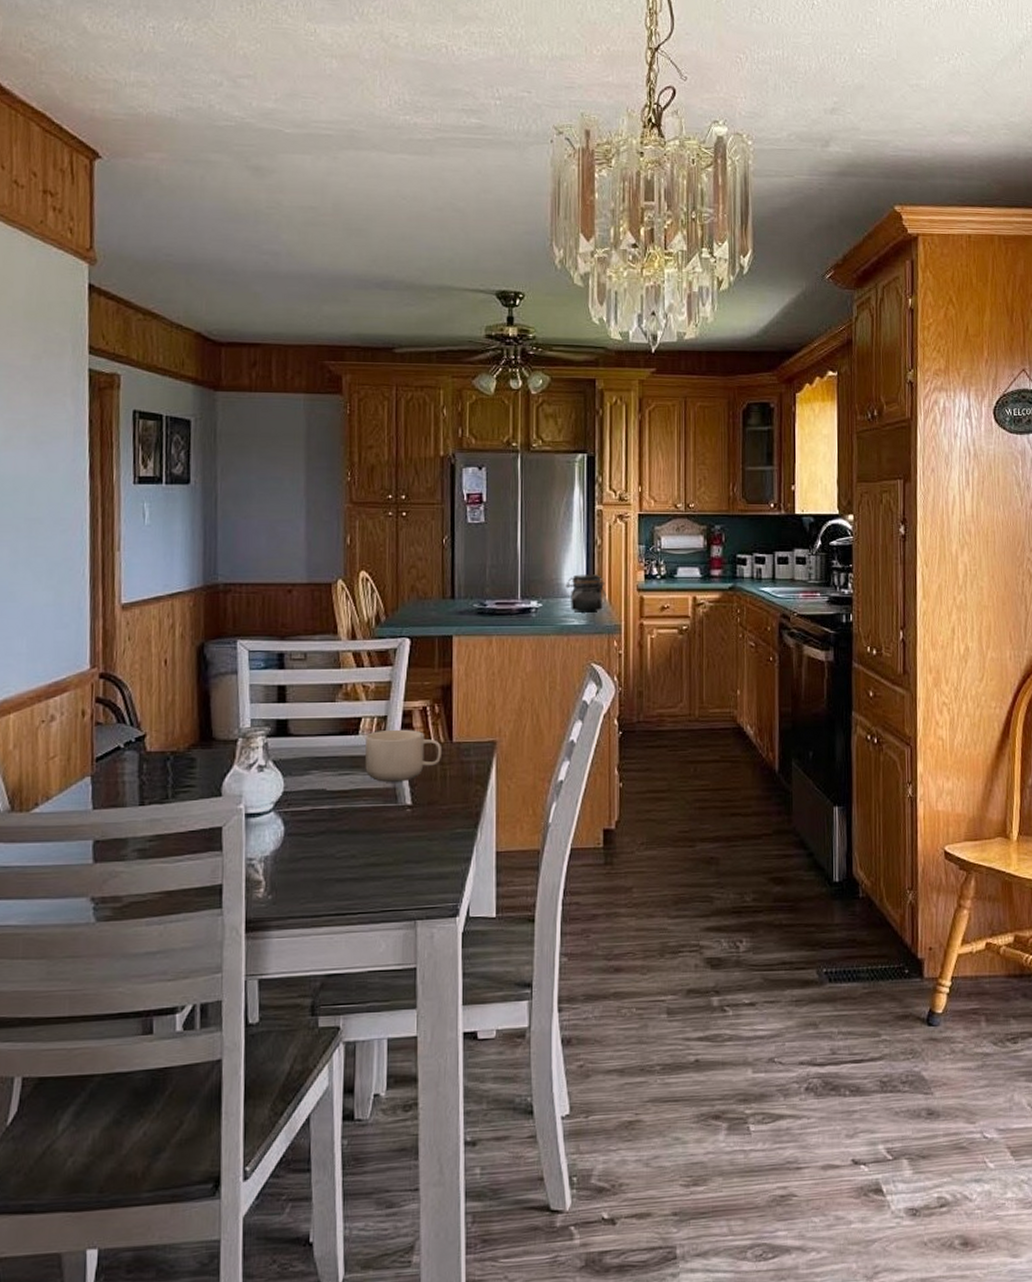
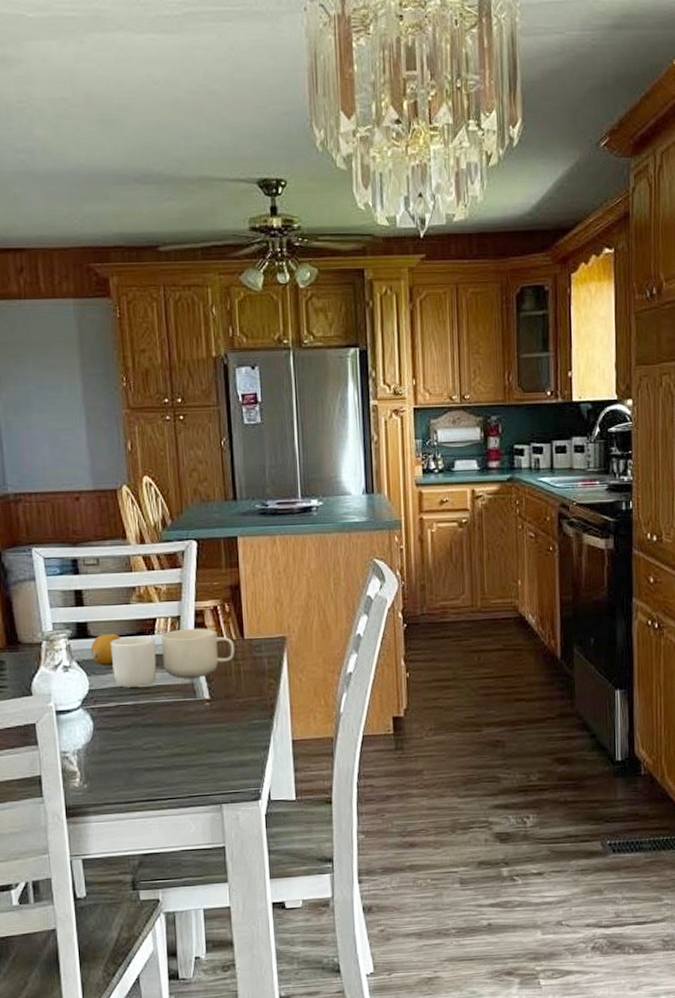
fruit: none [289,732,323,767] -> present [90,633,122,666]
mug: none [310,735,359,790] -> present [110,635,157,688]
jar: present [565,574,607,613] -> none [344,471,385,510]

